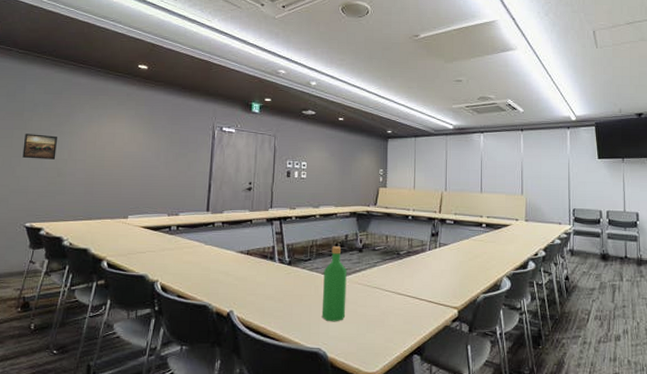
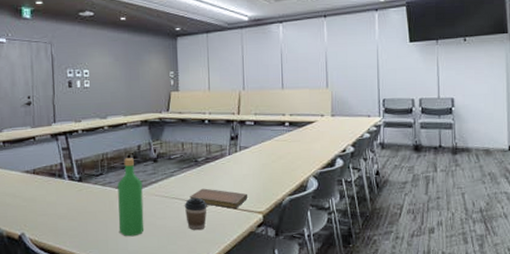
coffee cup: none [384,288,406,321] -> present [184,197,207,231]
notebook: none [390,280,445,303] -> present [190,188,248,209]

